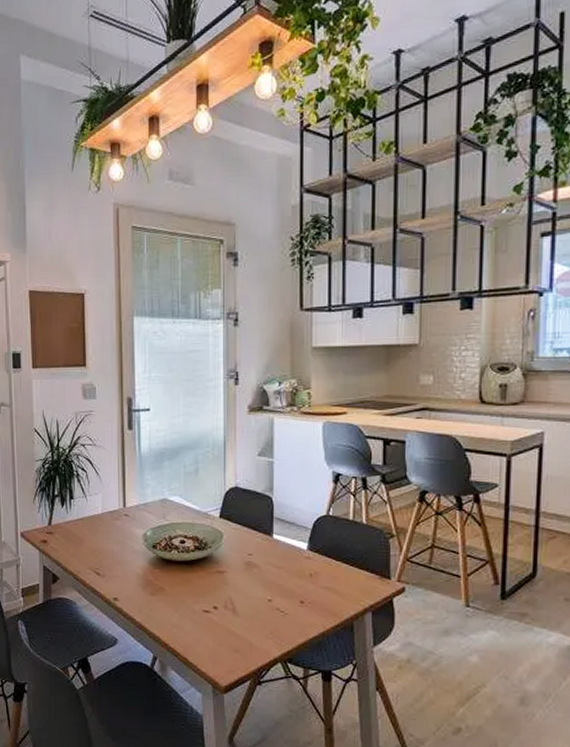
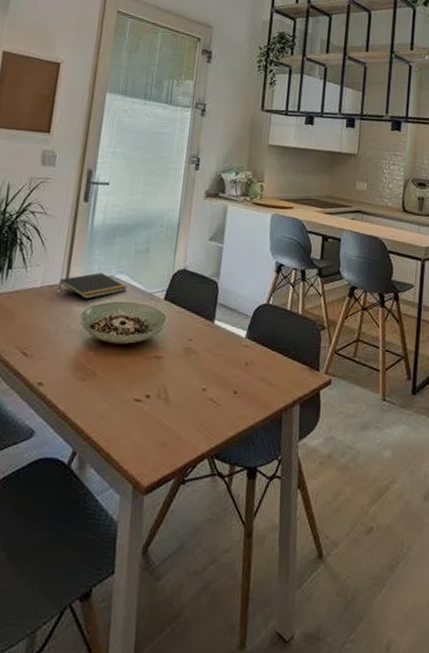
notepad: none [117,496,182,522] -> present [57,272,127,299]

